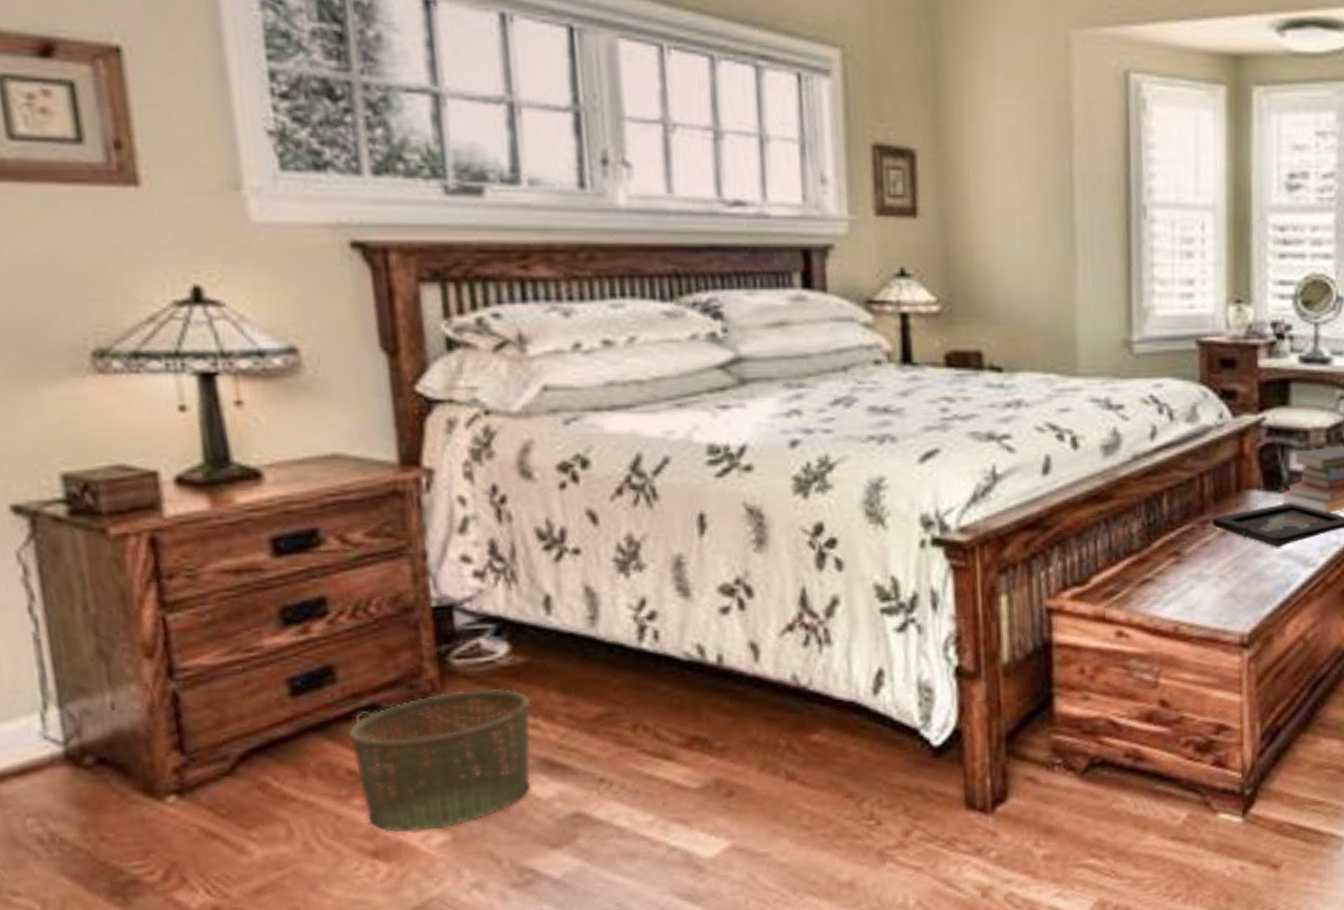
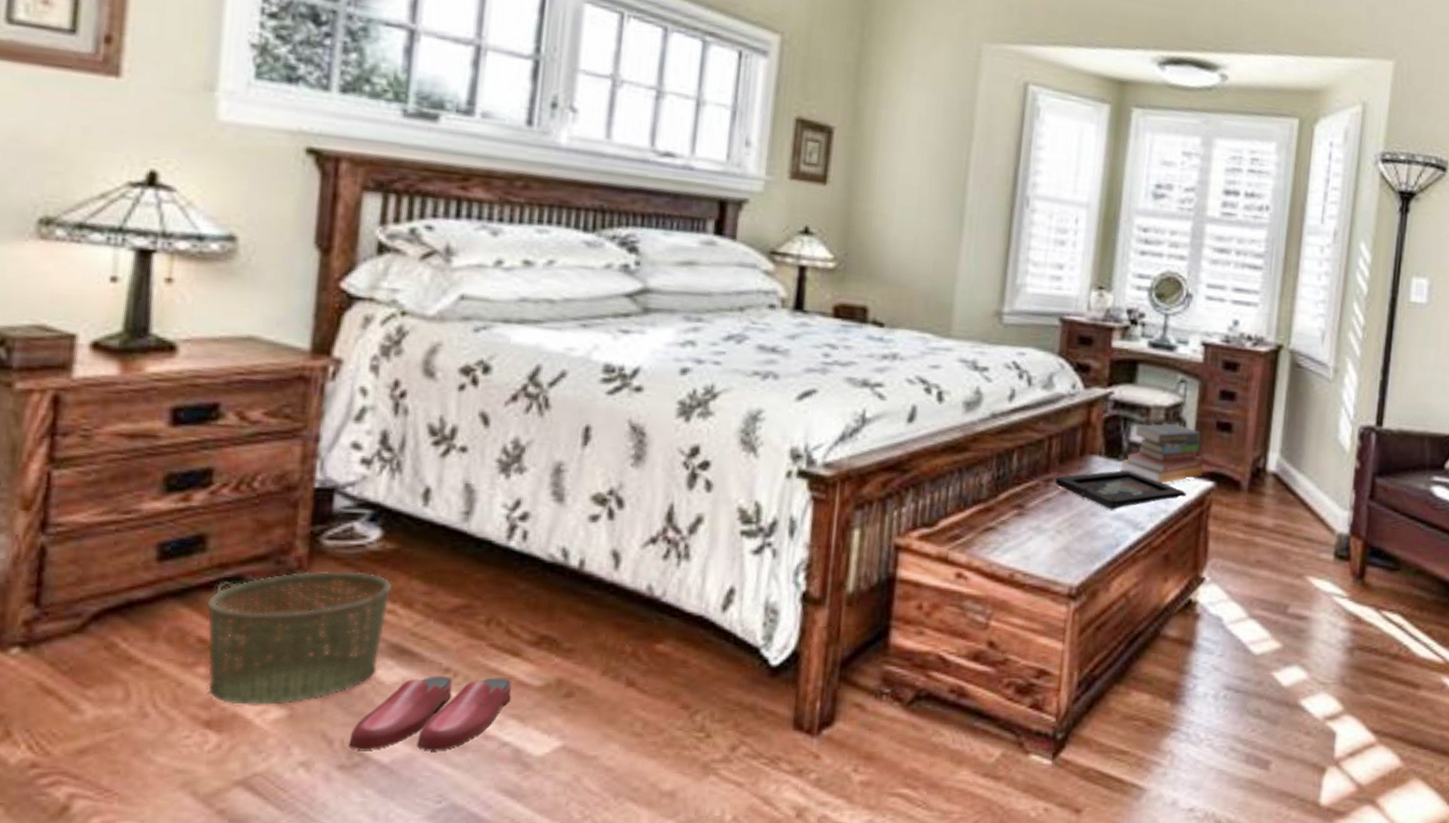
slippers: none [516,782,672,867] -> present [349,675,513,750]

